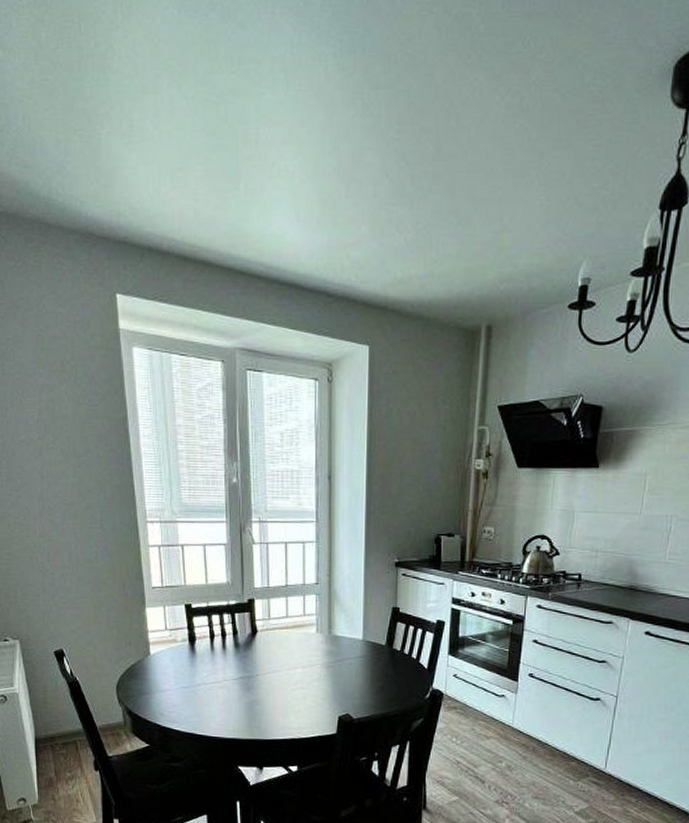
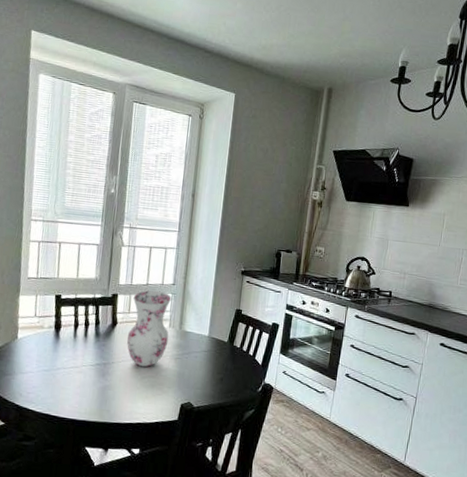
vase: none [270,591,318,678] -> present [126,290,171,367]

